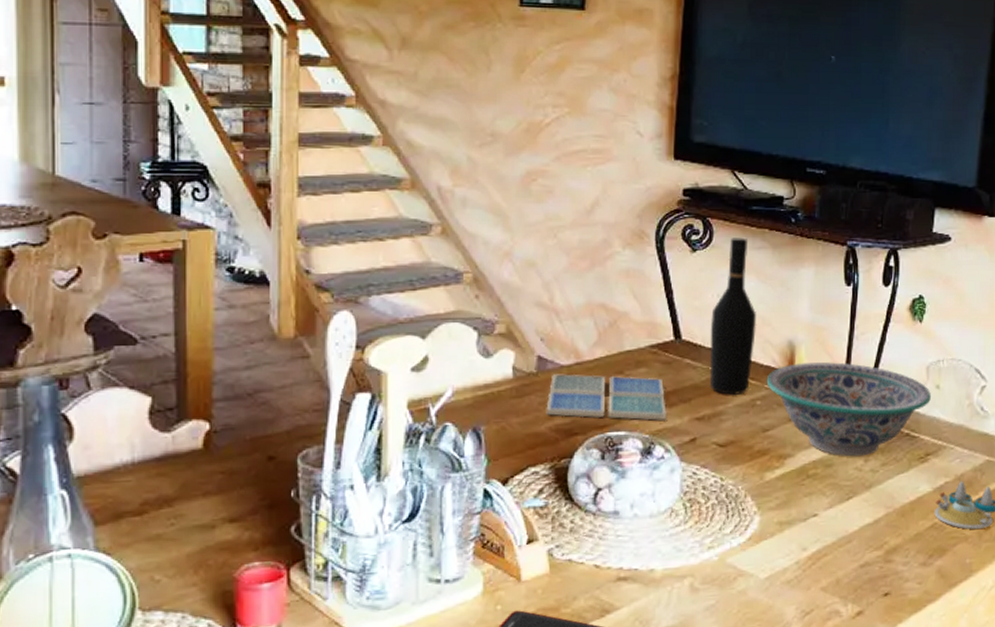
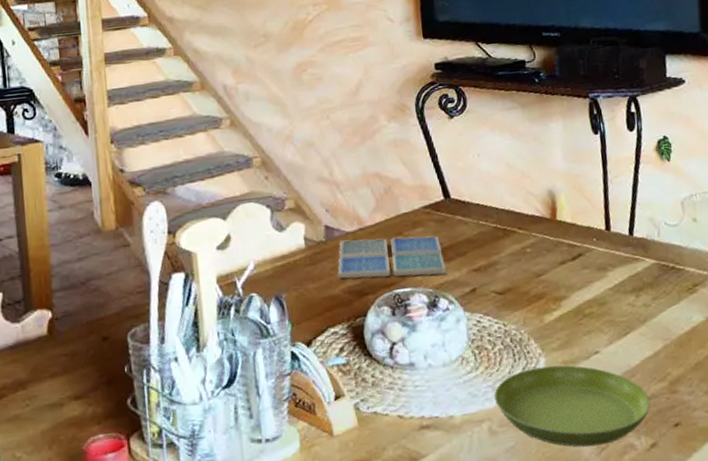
saucer: none [700,525,863,611] -> present [494,365,651,447]
wine bottle: present [709,237,757,395] -> none [474,101,518,246]
decorative bowl: present [766,362,931,457] -> none [533,205,690,294]

